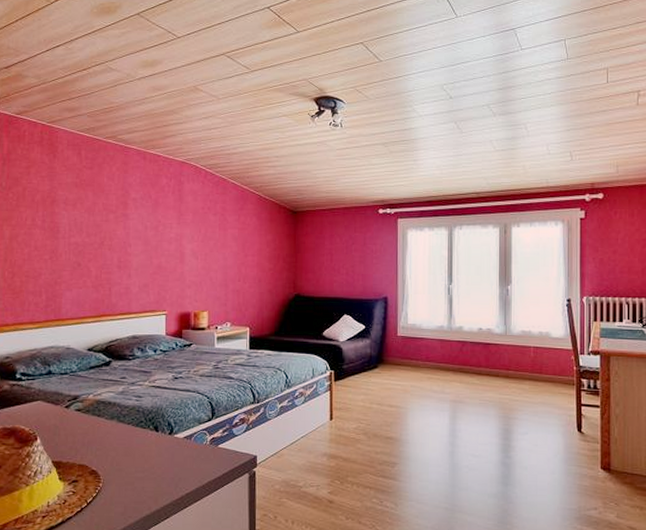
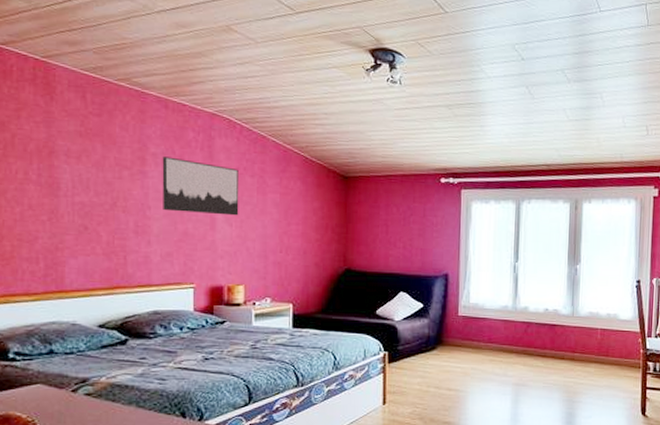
wall art: none [140,201,204,250] -> present [162,156,239,216]

